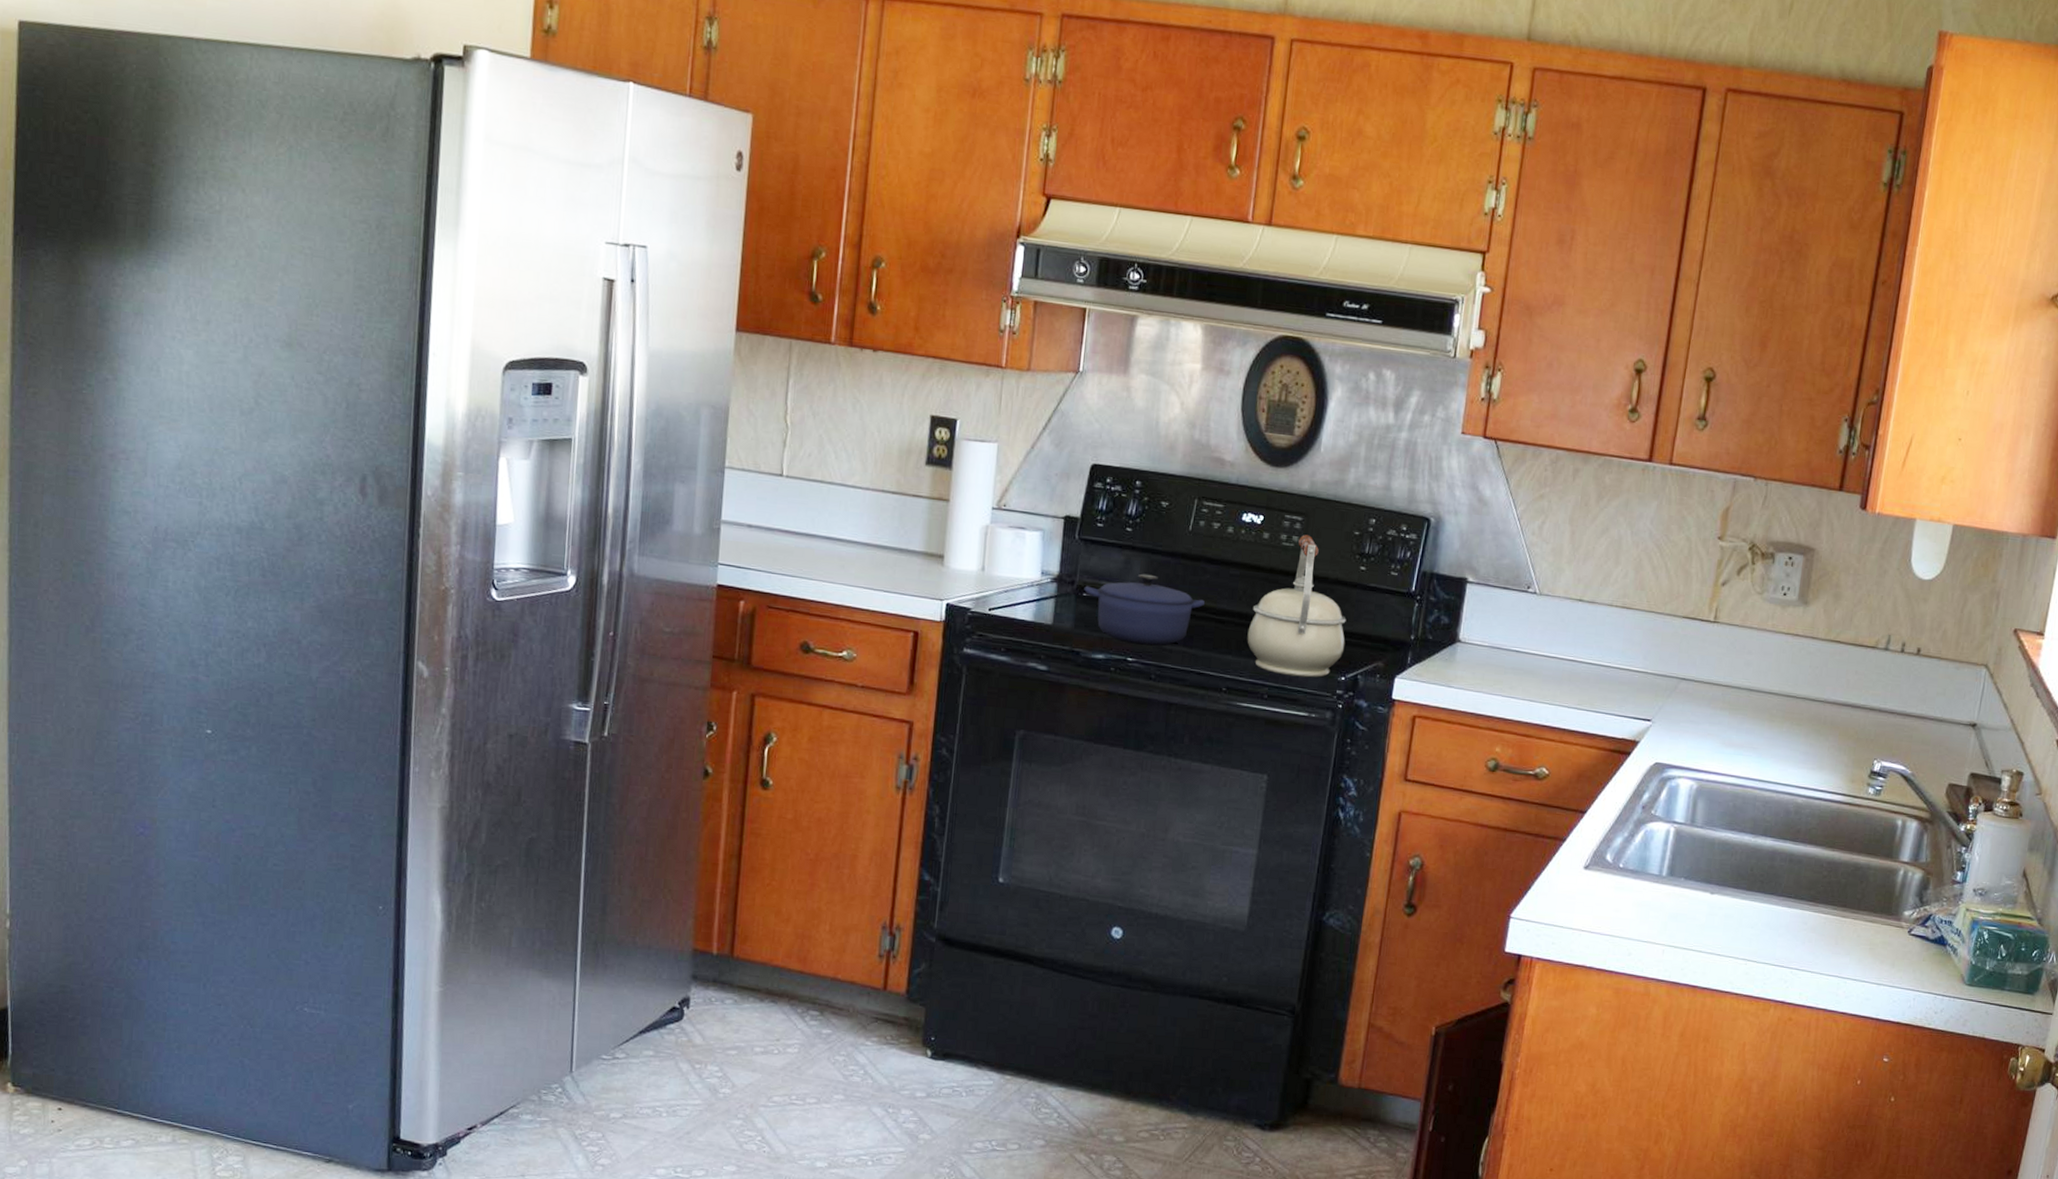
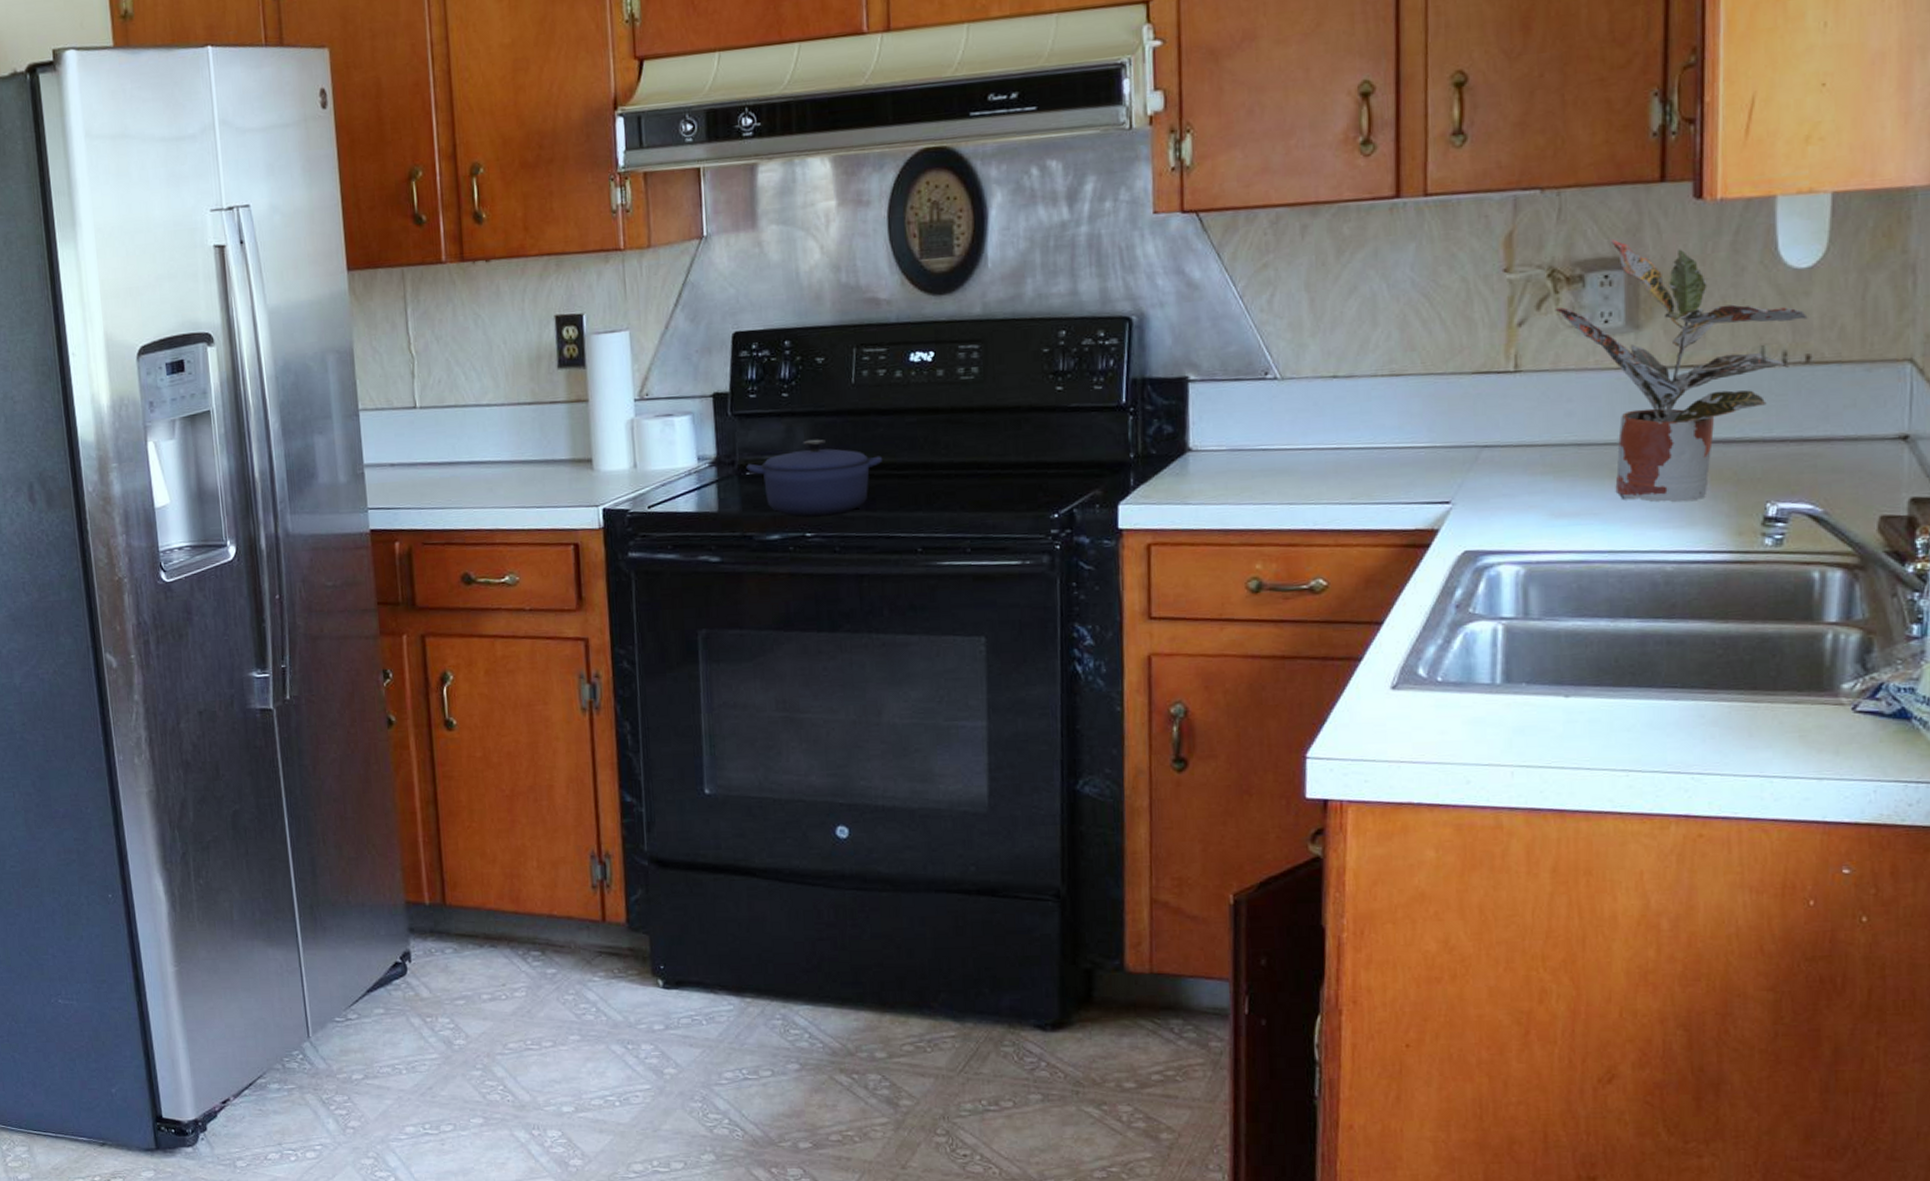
kettle: present [1247,534,1346,678] -> none [936,363,1053,524]
potted plant: none [1750,529,1923,750] -> present [1555,239,1808,503]

